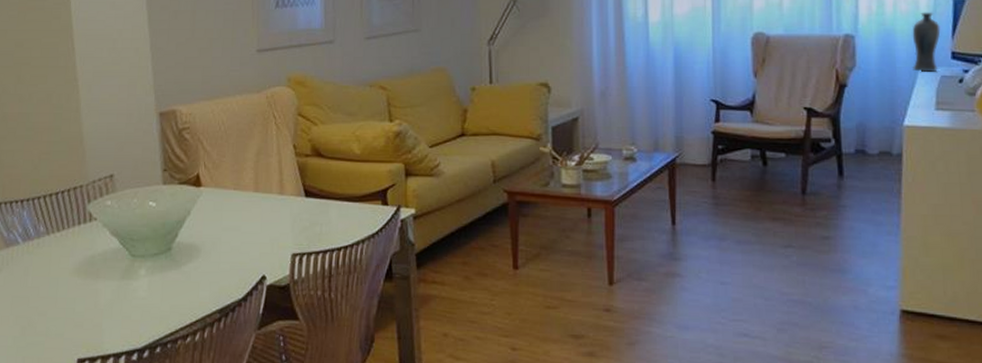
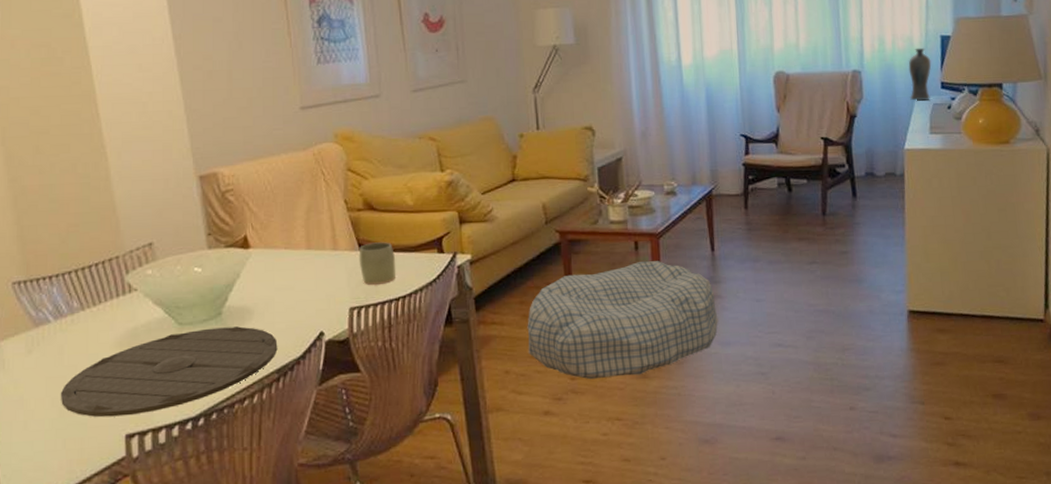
placemat: none [23,262,222,341] -> present [60,326,278,417]
mug: none [303,189,340,232] -> present [358,242,396,285]
dog bed: none [468,230,676,353] -> present [527,261,718,380]

